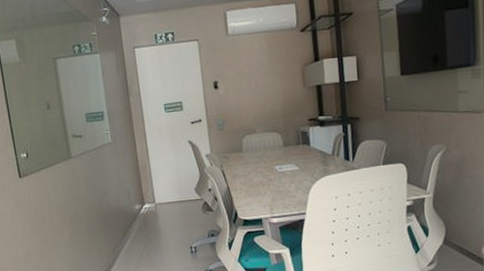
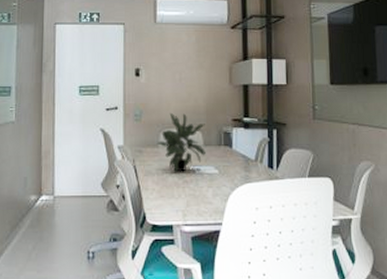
potted plant: none [240,119,286,173] -> present [156,112,206,172]

